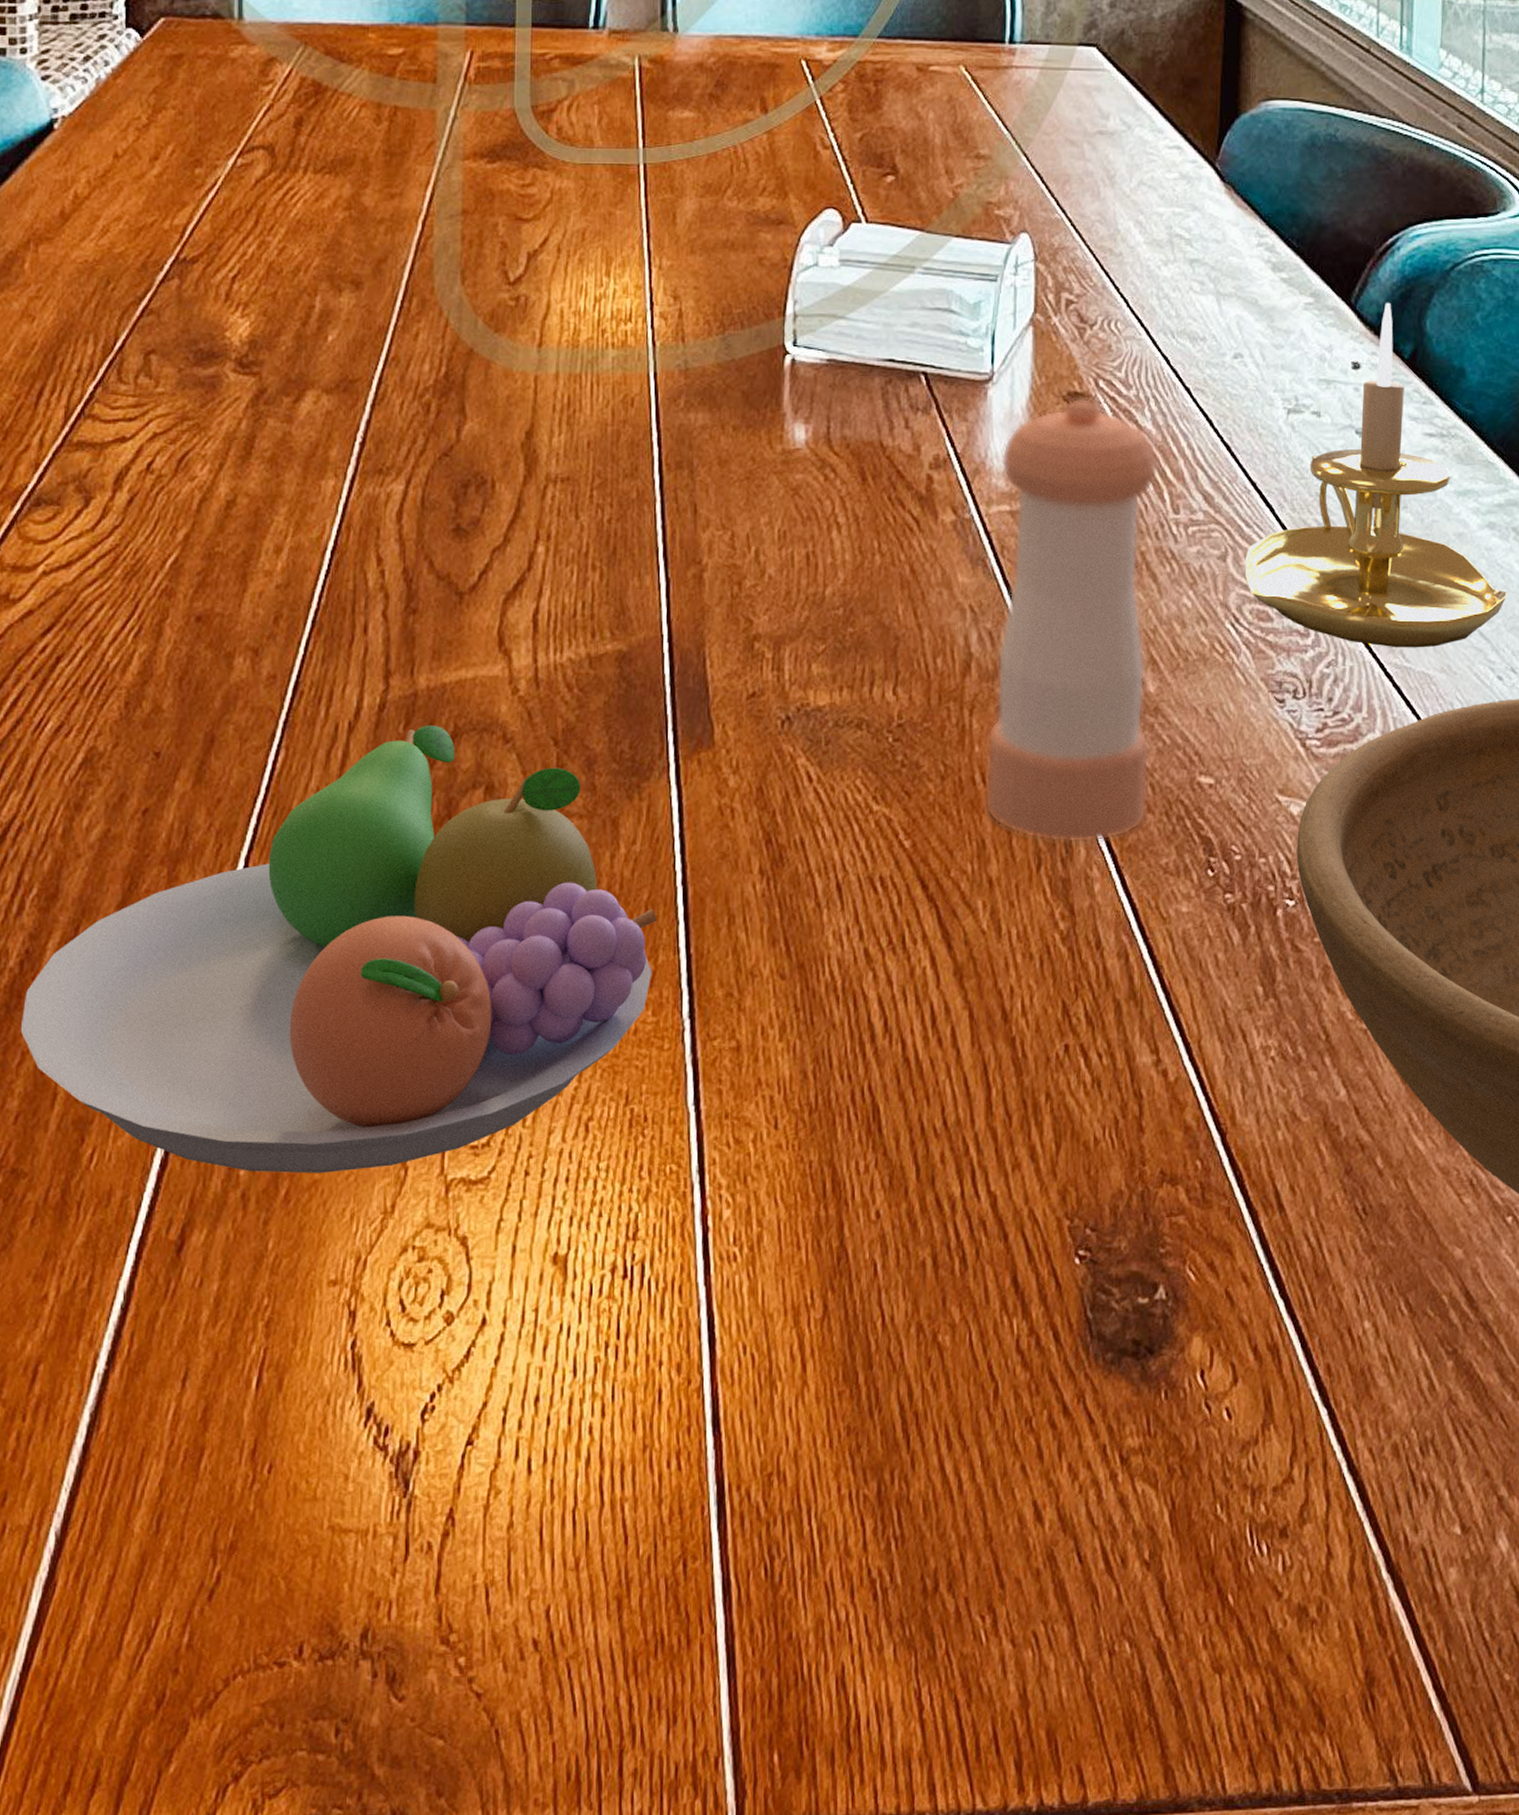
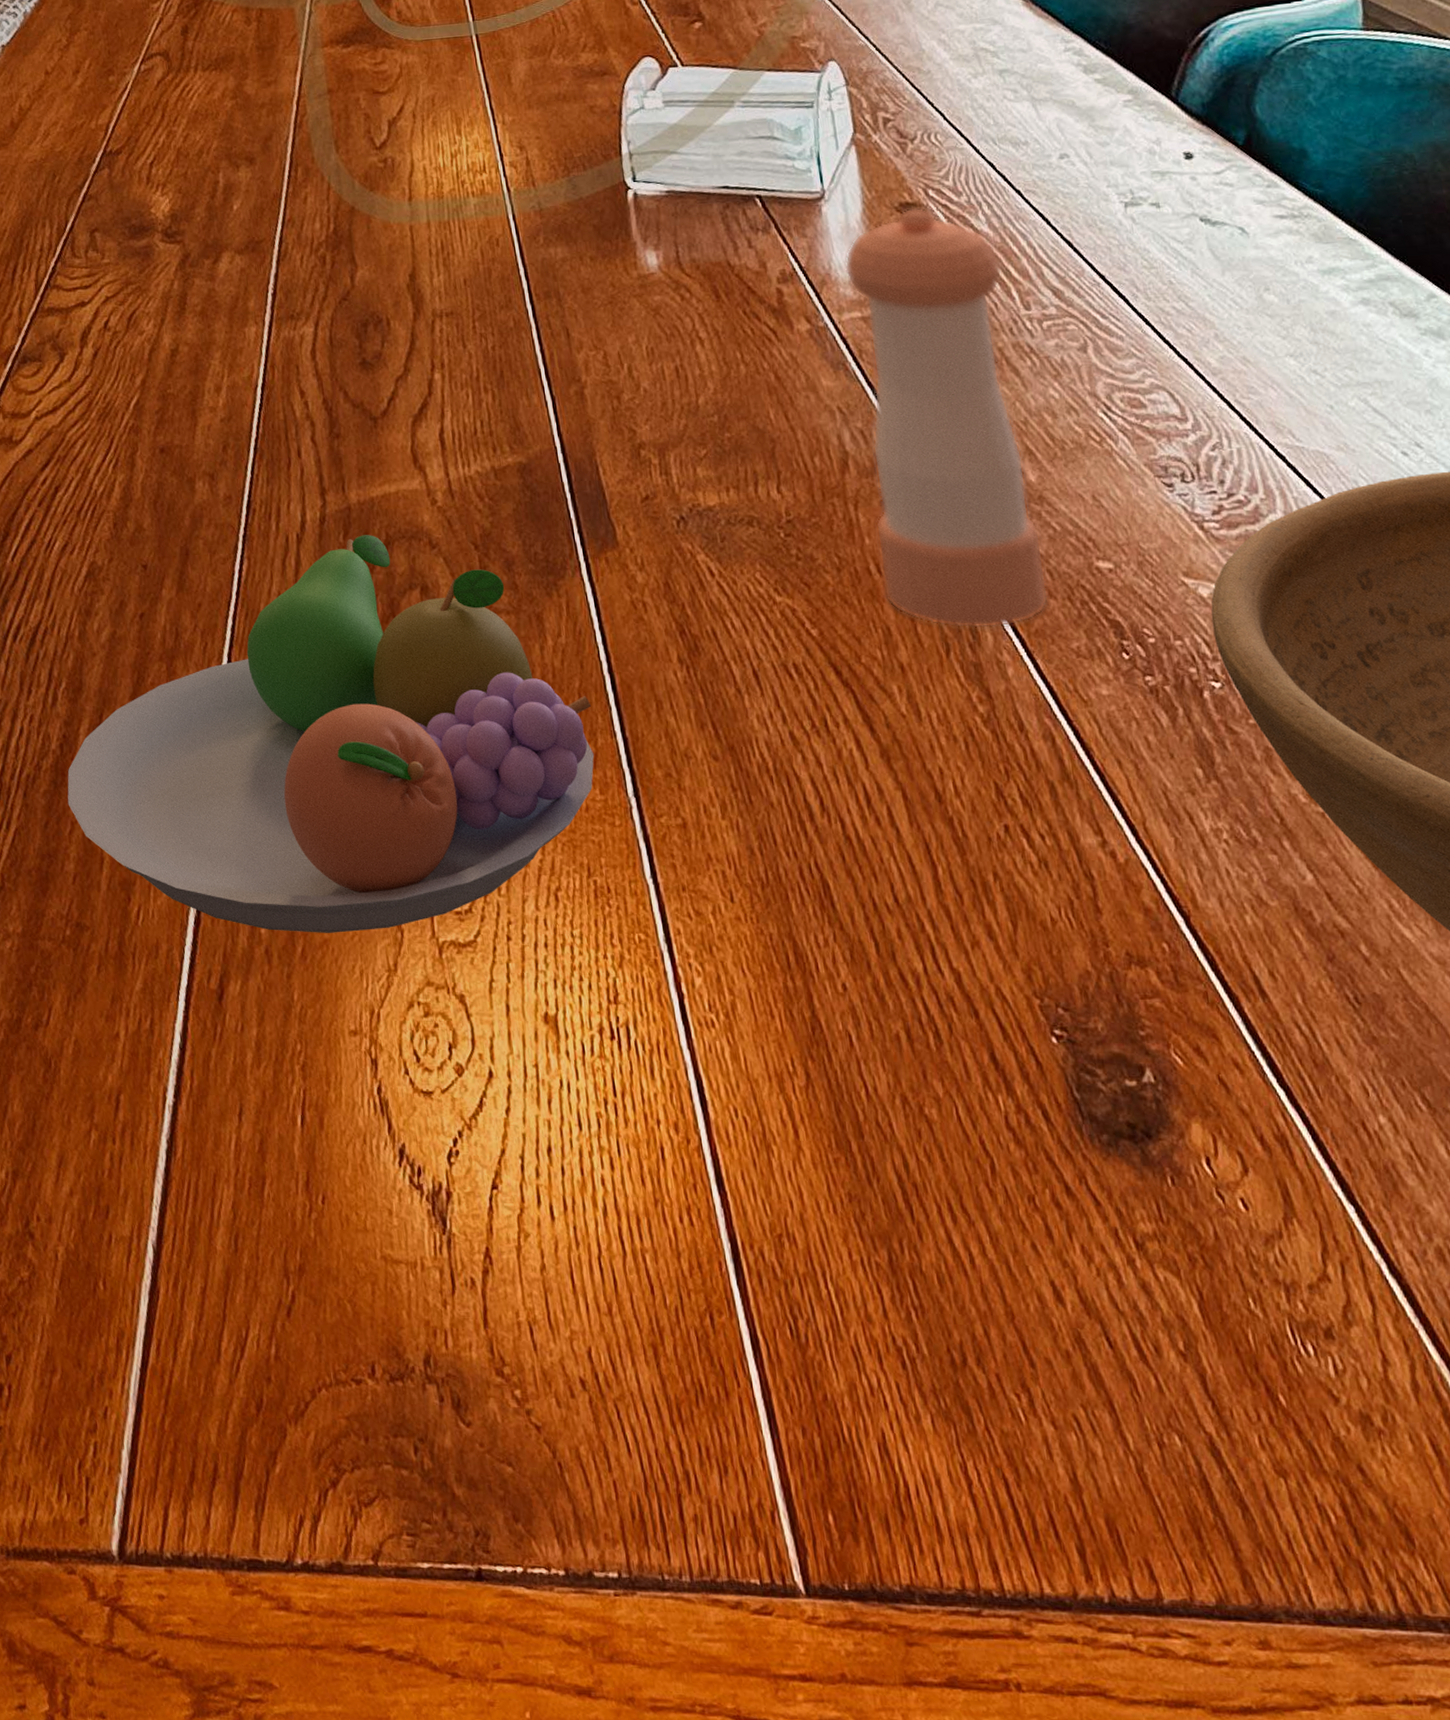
candle holder: present [1244,302,1508,648] -> none [1106,92,1397,428]

